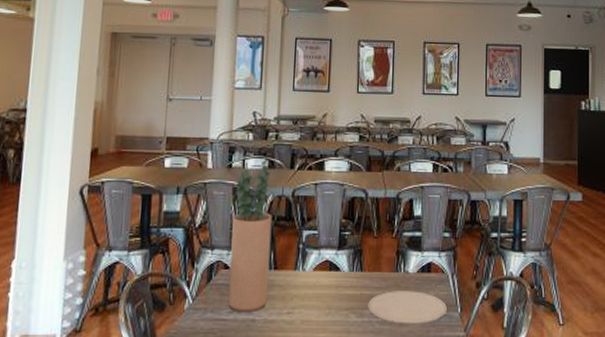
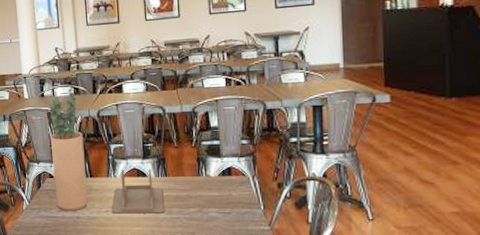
napkin holder: none [294,262,356,316] -> present [111,169,164,214]
plate: present [368,291,447,325] -> none [175,192,250,220]

